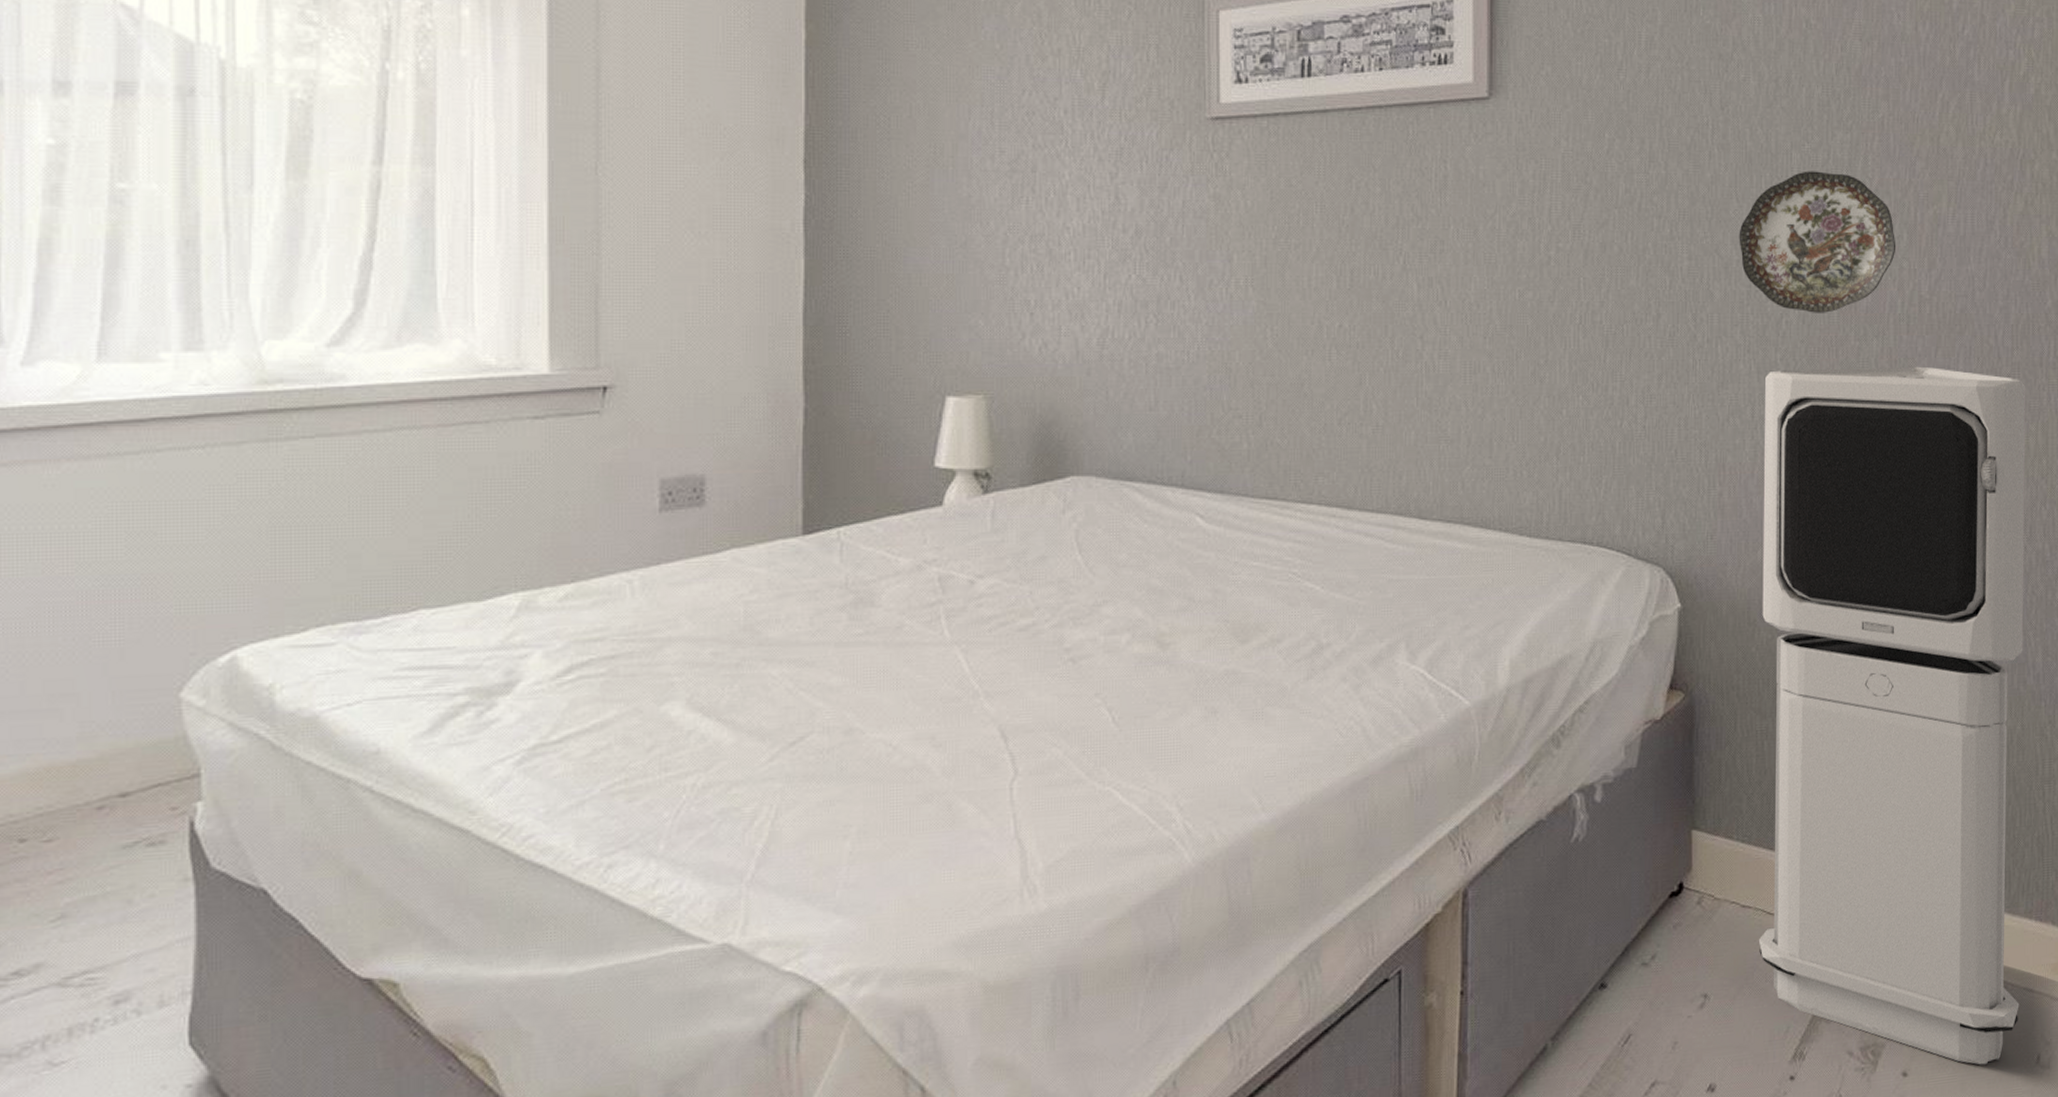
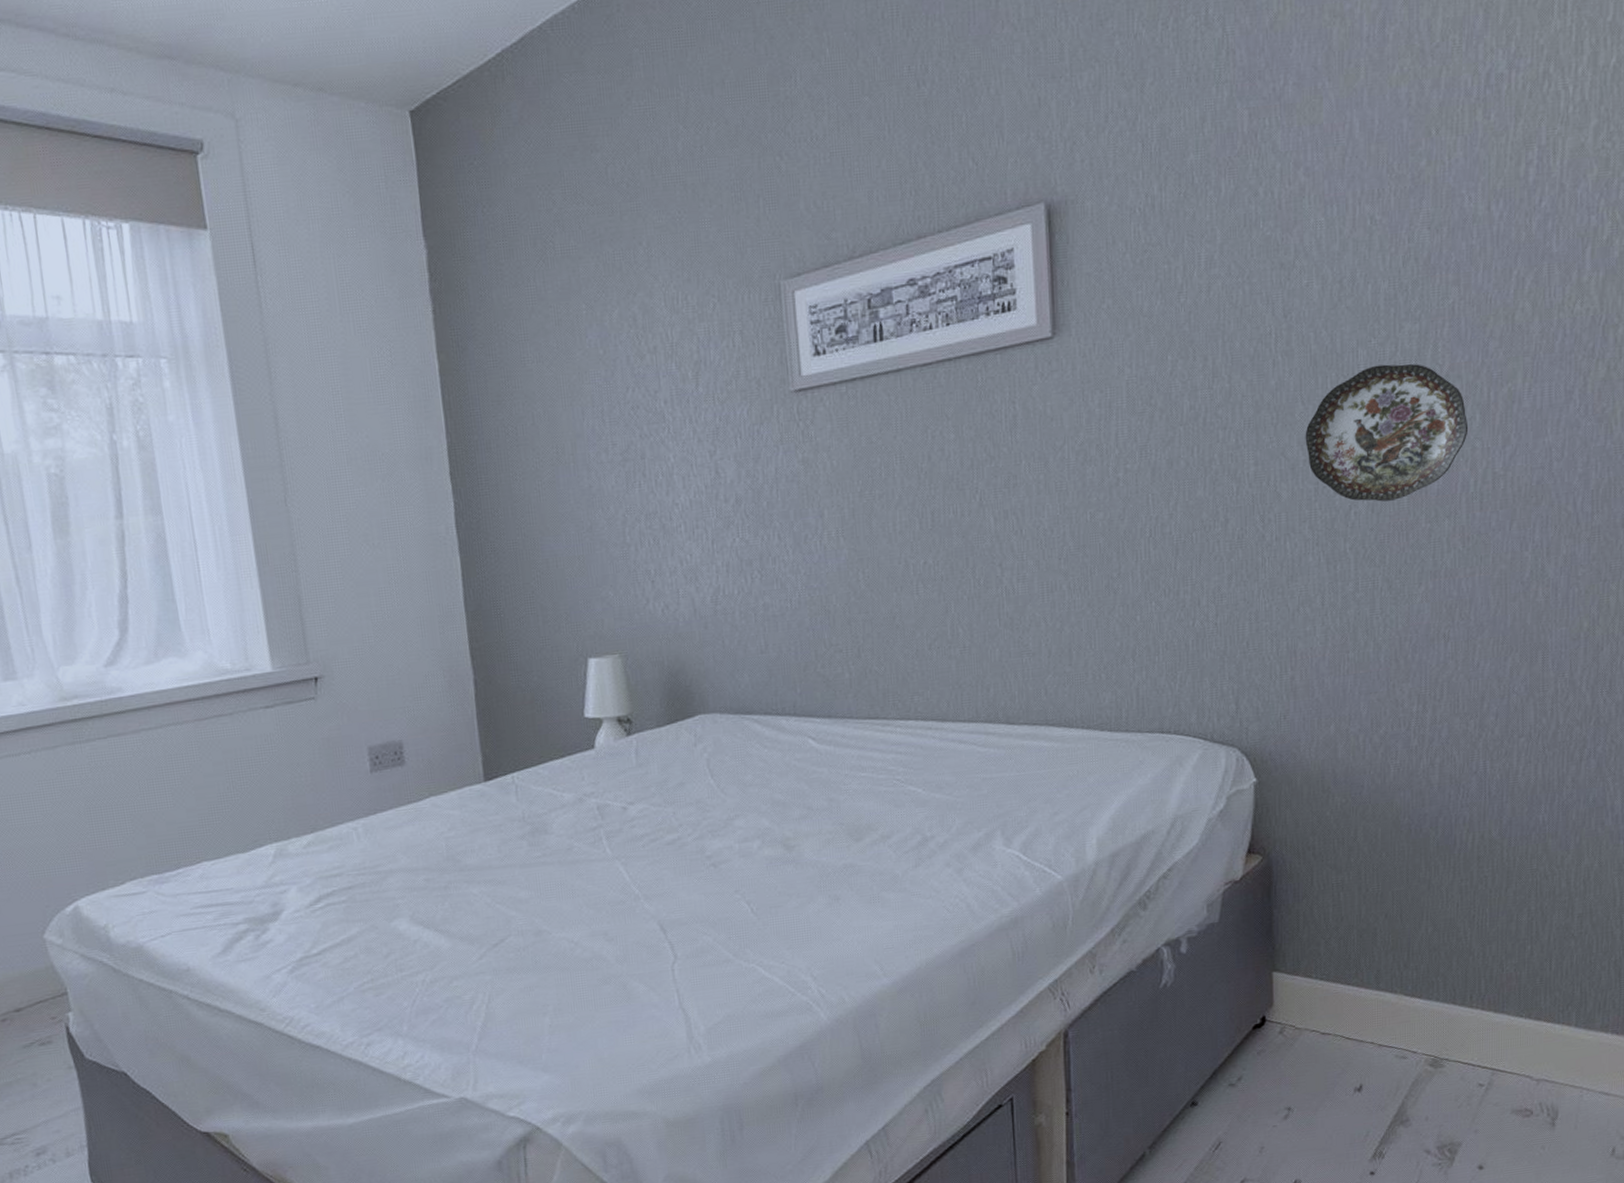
air purifier: present [1758,366,2026,1065] -> none [1334,540,1607,1158]

